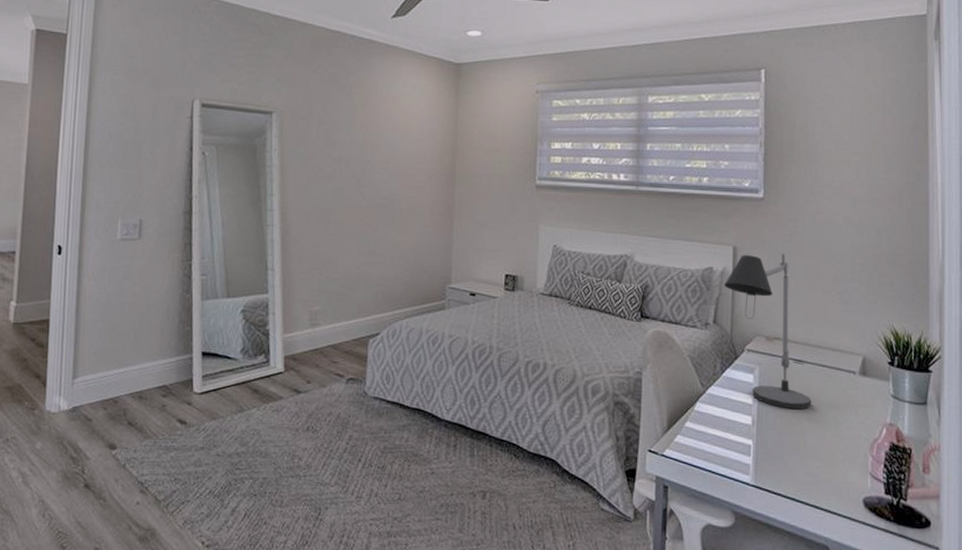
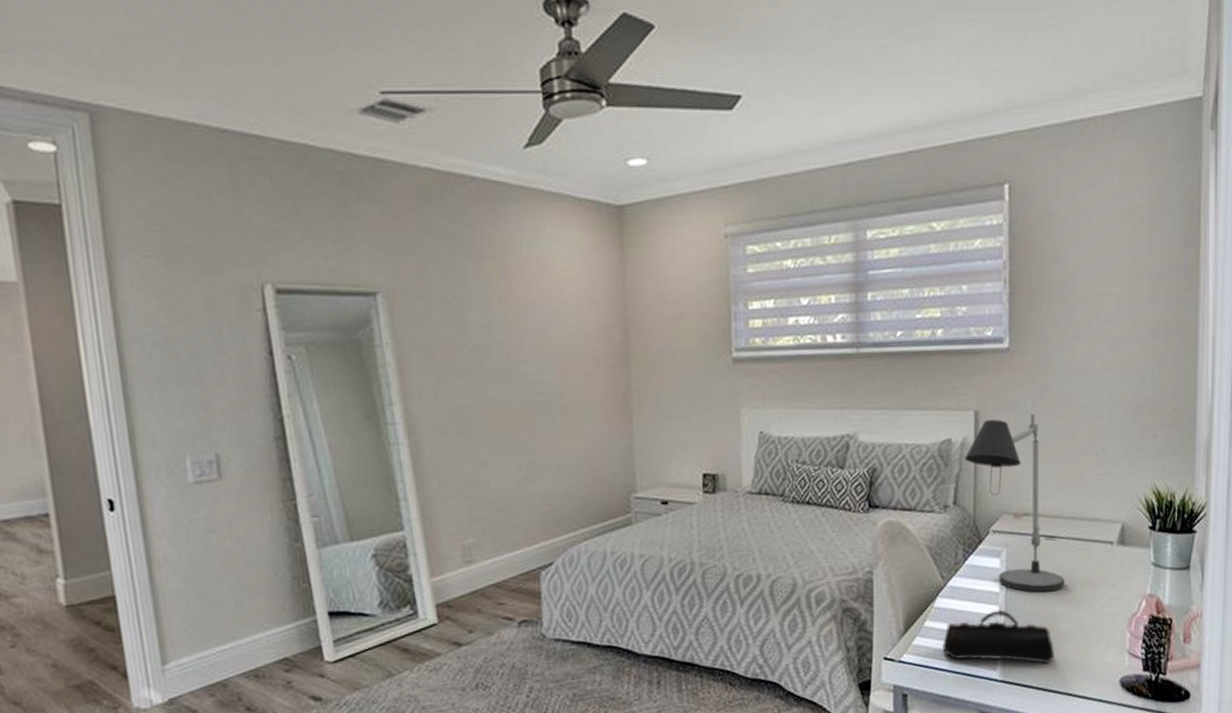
pencil case: none [701,420,803,476] -> present [943,610,1055,665]

